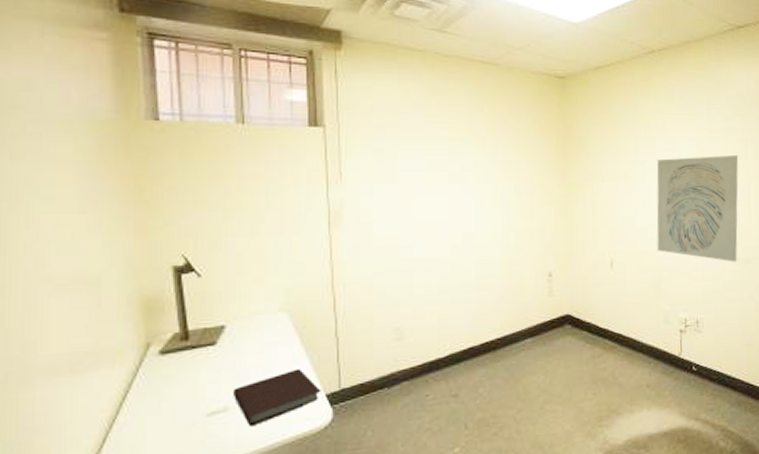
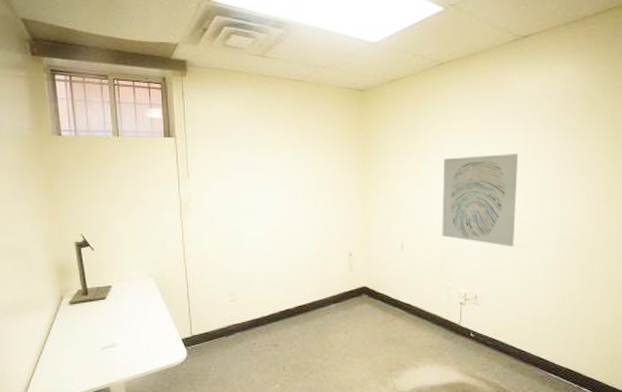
notebook: present [234,368,322,427] -> none [119,319,179,359]

